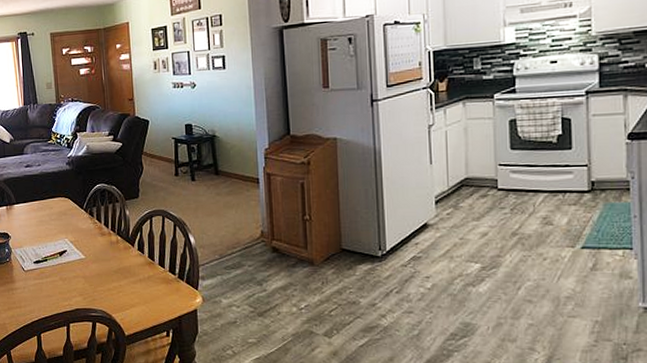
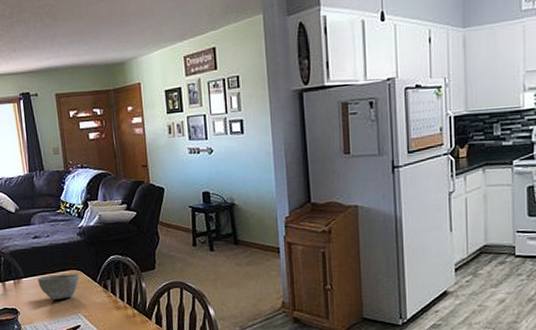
bowl: none [28,201,67,225] -> present [38,273,80,300]

